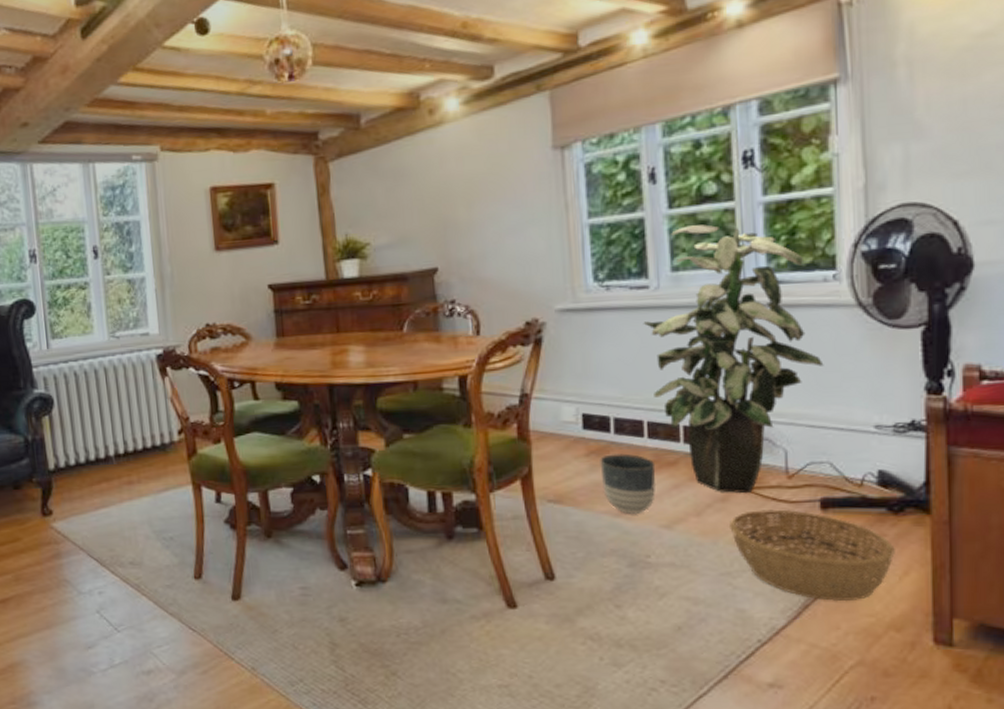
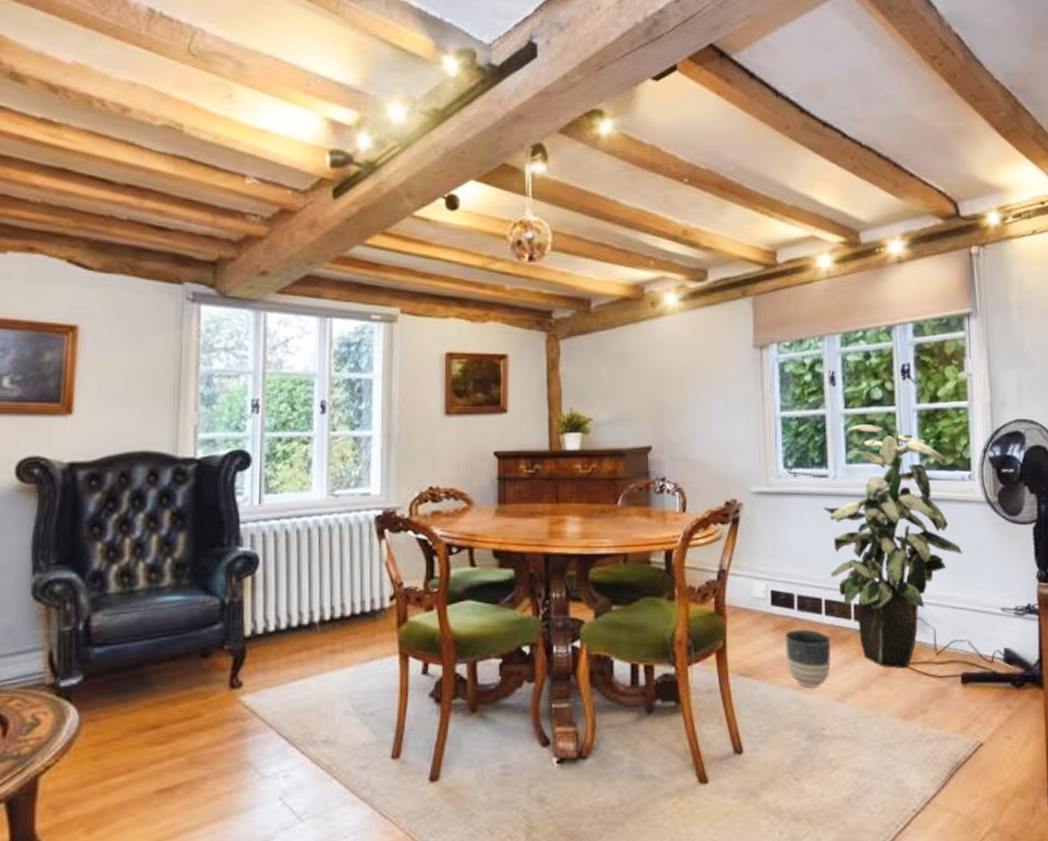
basket: present [729,509,895,602] -> none [890,683,1018,771]

